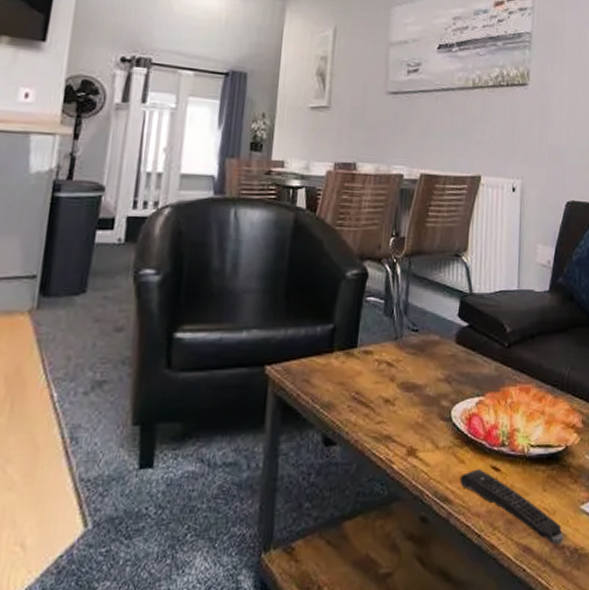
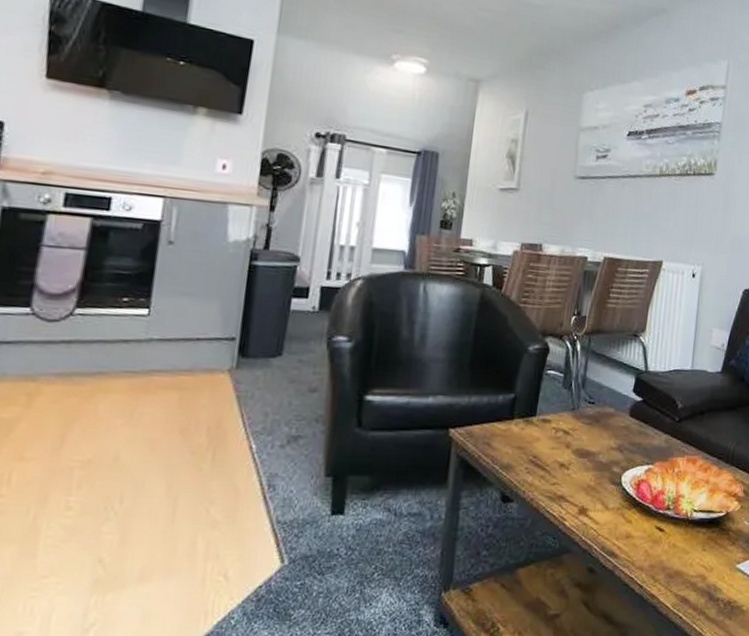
remote control: present [460,468,564,544] -> none [626,528,719,597]

